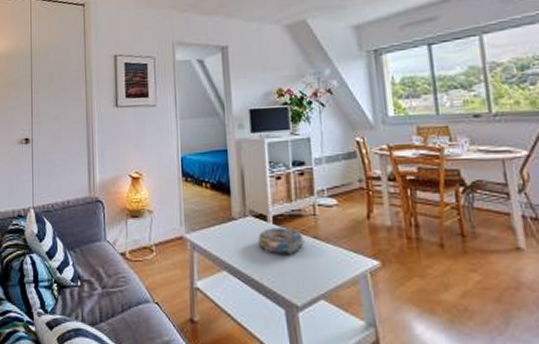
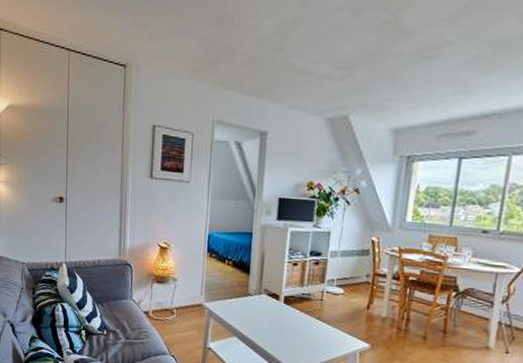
decorative bowl: present [258,227,305,254] -> none [268,306,309,330]

